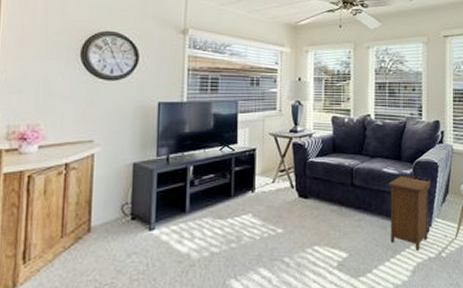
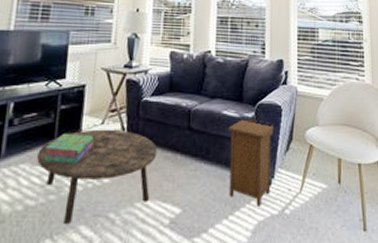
coffee table: none [218,187,324,268] -> present [37,129,158,225]
stack of books: none [224,191,266,218] -> present [43,133,94,165]

